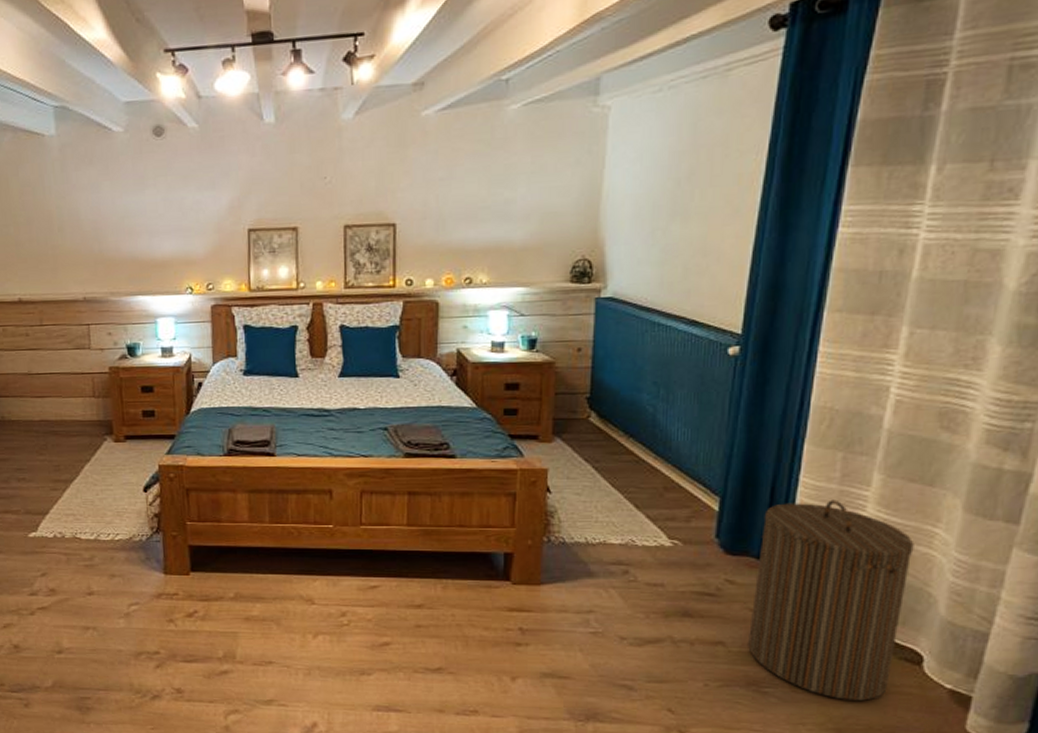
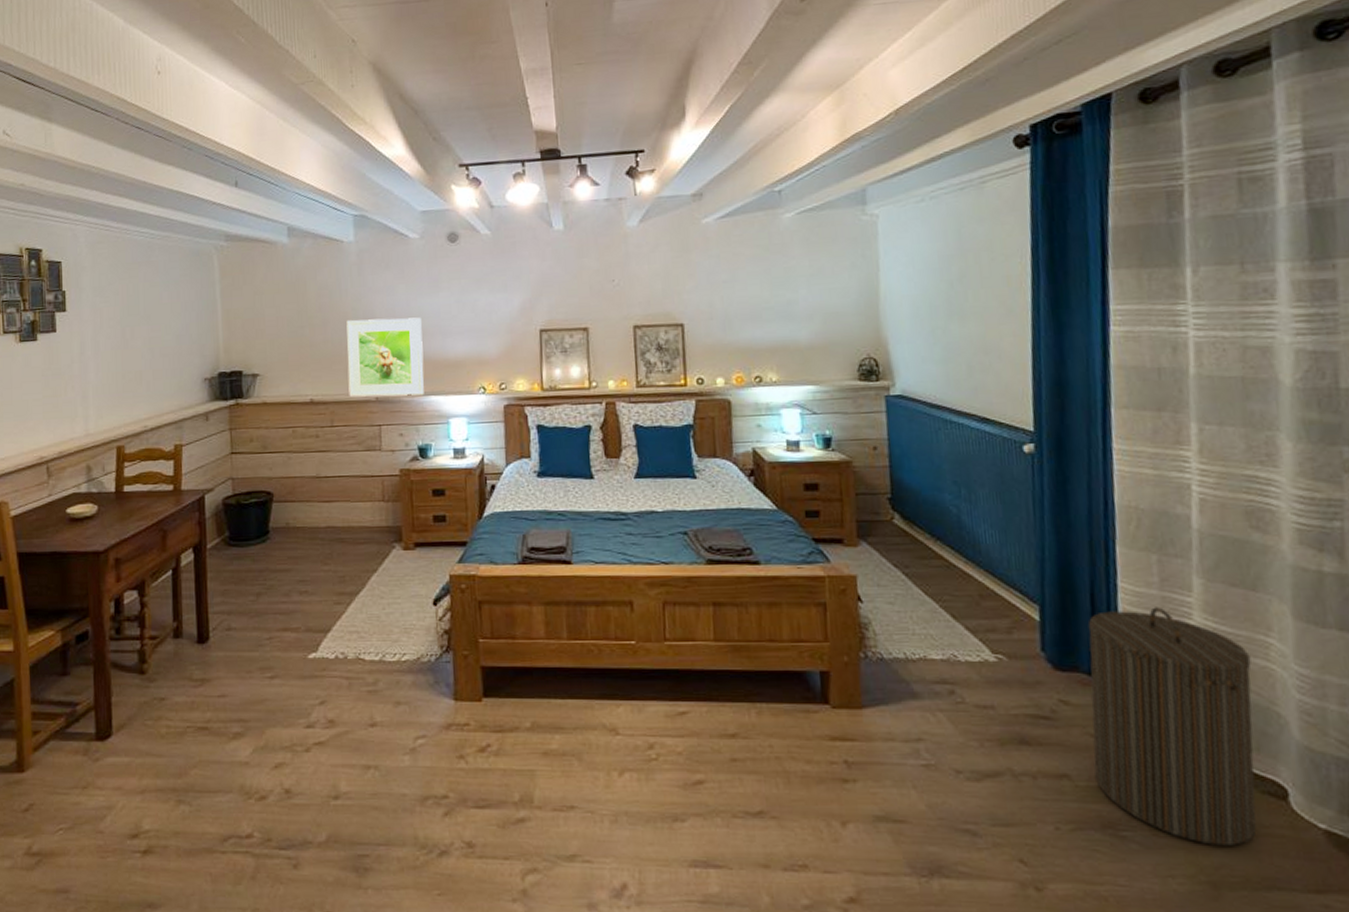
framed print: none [51,216,132,297] -> present [346,317,424,398]

